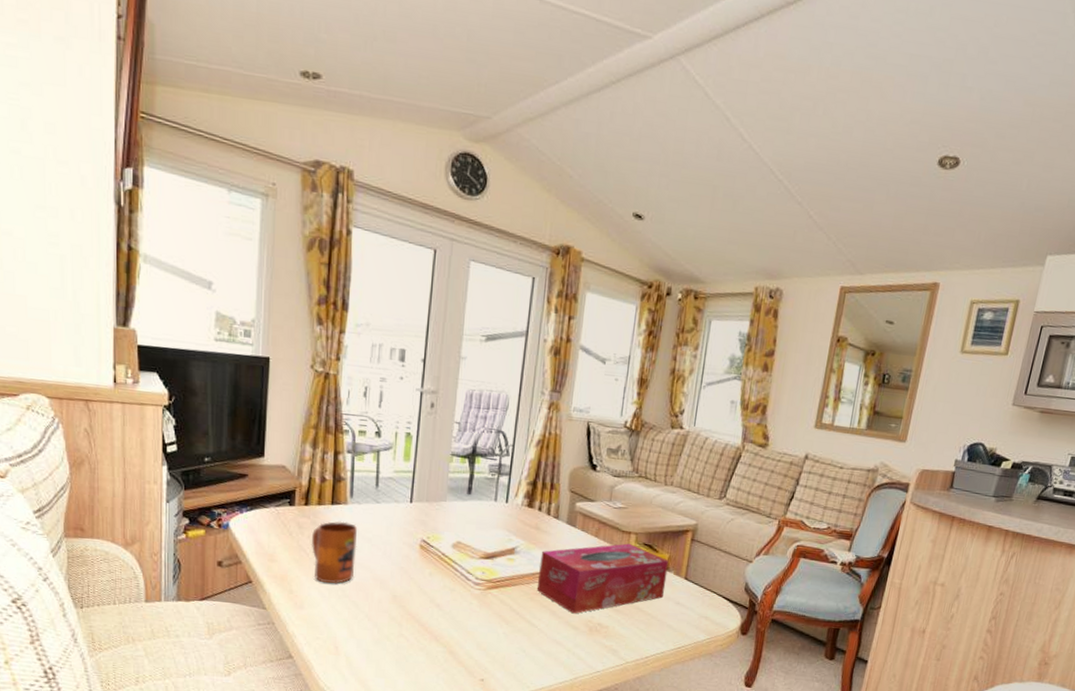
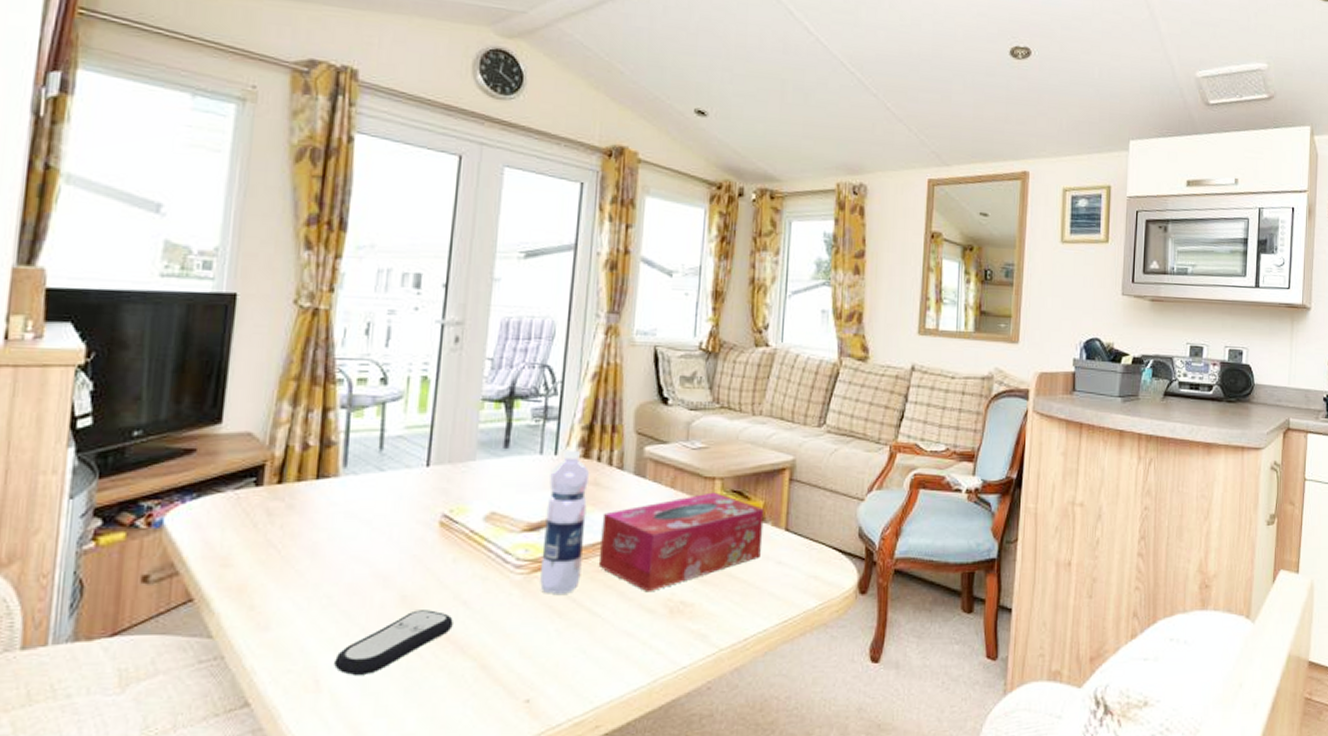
mug: present [311,521,358,584] -> none [284,500,353,590]
remote control: none [348,607,430,647] -> present [334,610,453,675]
water bottle: none [493,499,533,608] -> present [540,449,590,594]

